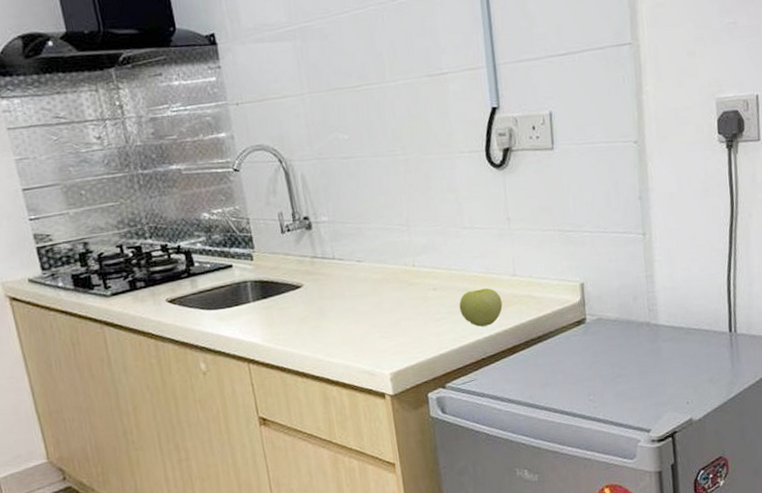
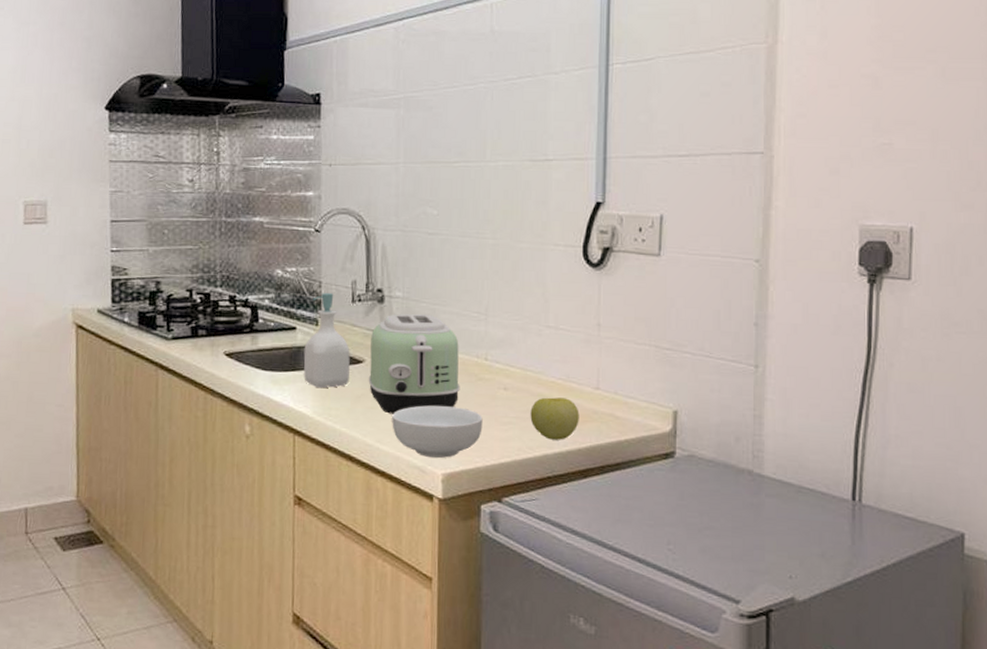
soap bottle: none [243,227,292,318] -> present [303,292,350,389]
toaster: none [305,233,395,330] -> present [368,314,460,414]
cereal bowl: none [336,312,420,361] -> present [392,405,483,458]

